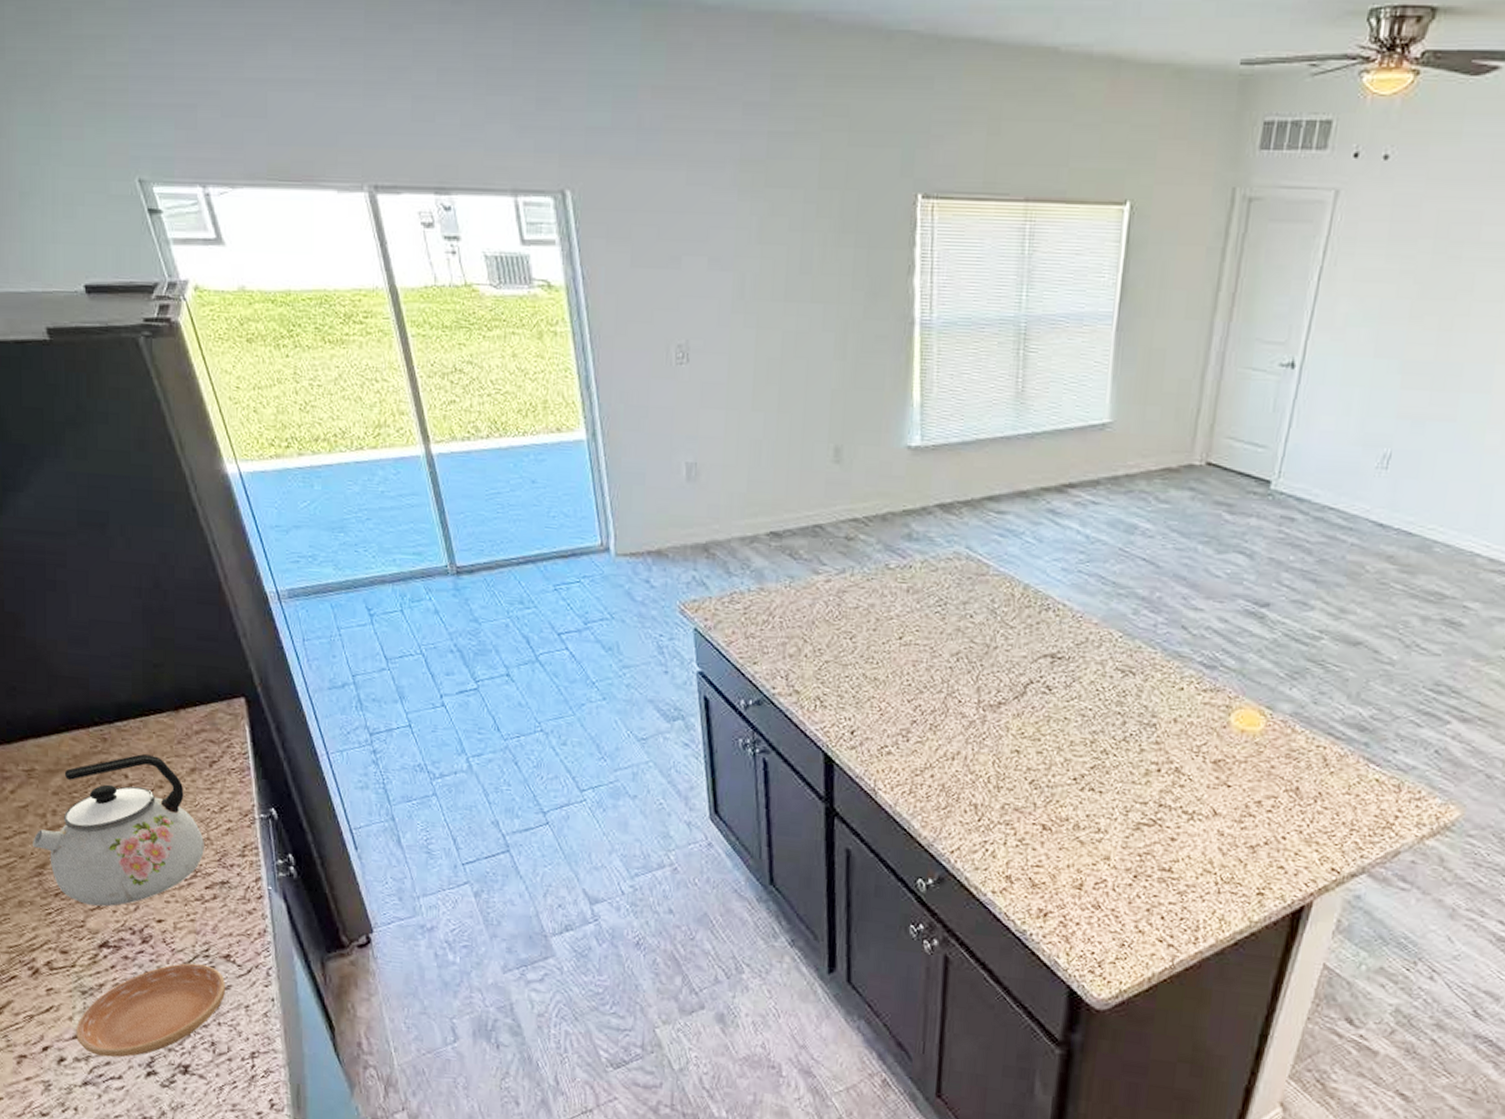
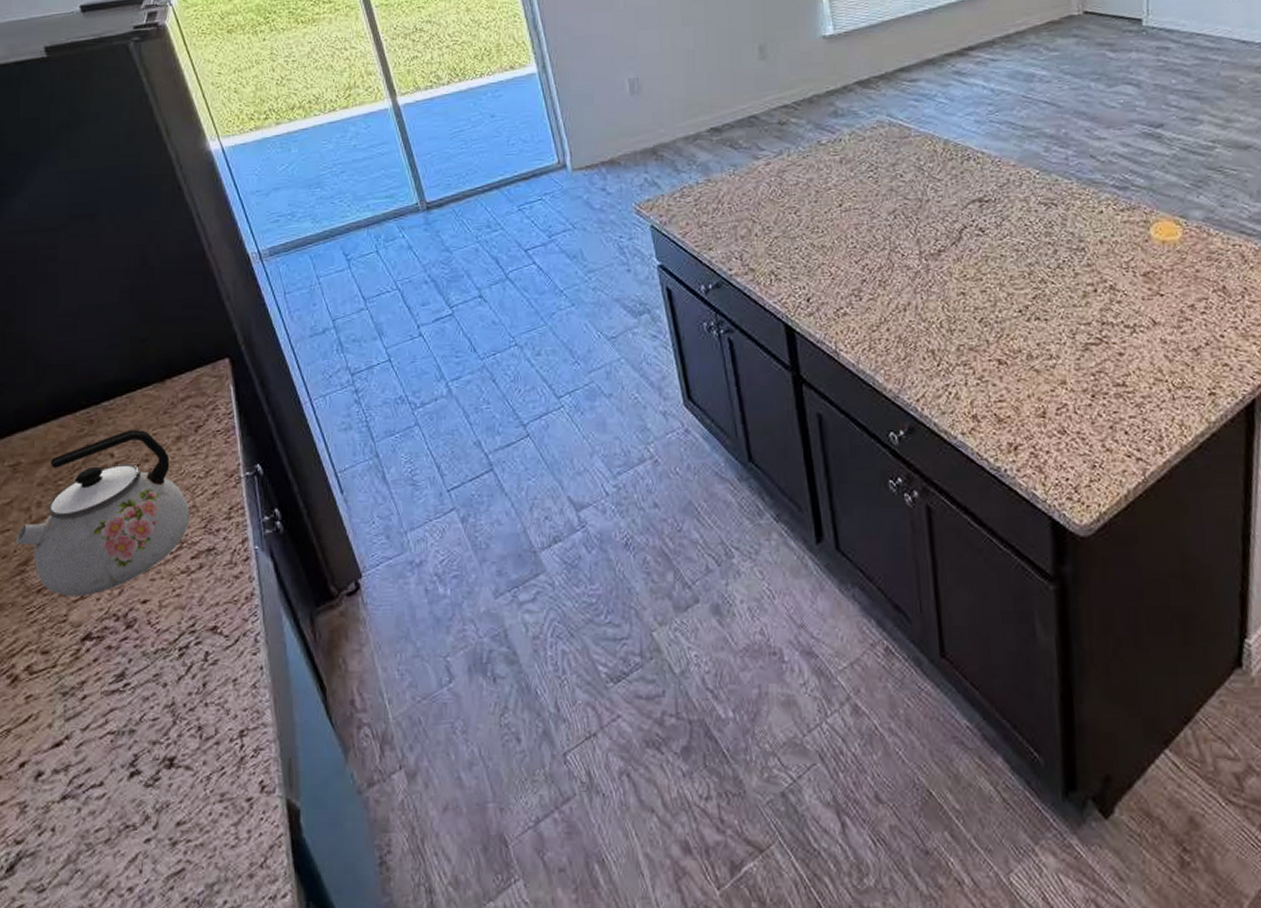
saucer: present [76,963,226,1058] -> none [55,642,213,763]

